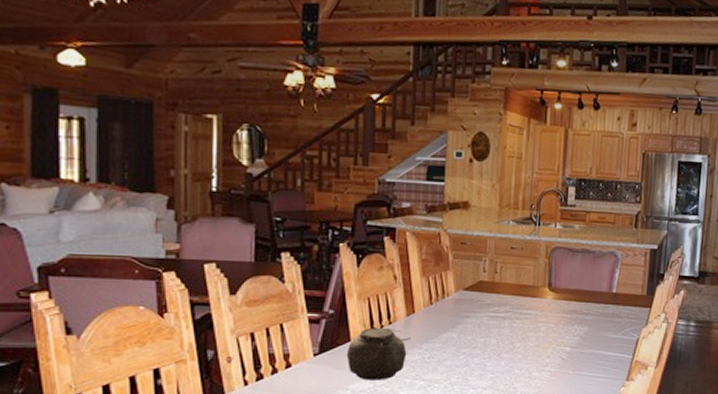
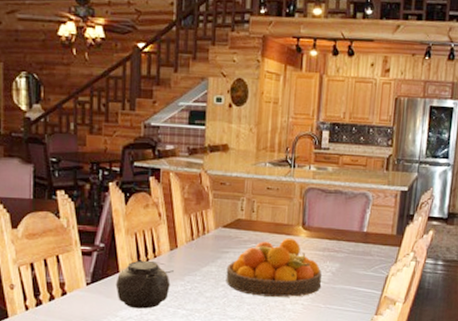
fruit bowl: none [467,300,571,364] -> present [226,238,323,297]

